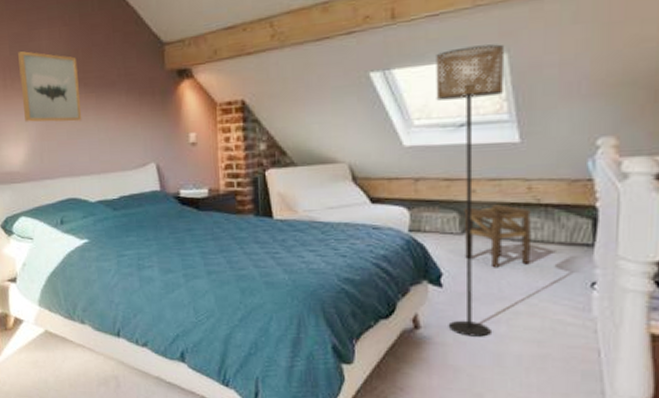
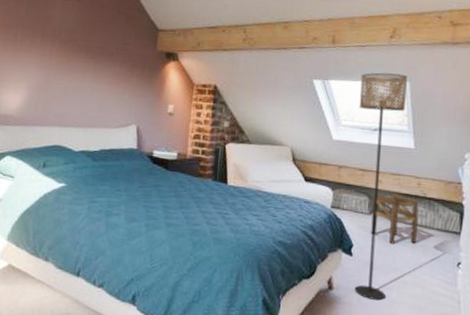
wall art: present [18,51,82,123] -> none [27,15,83,81]

